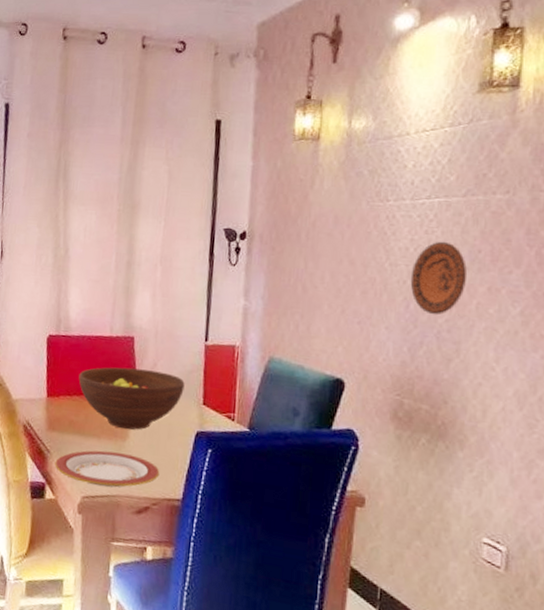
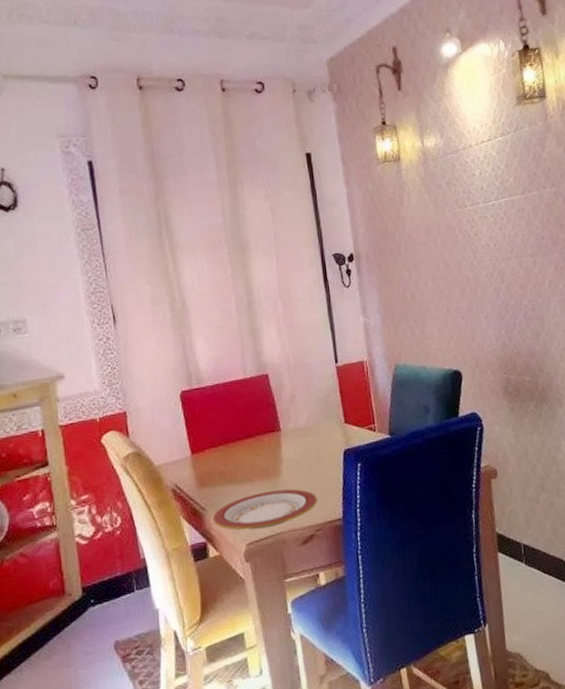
fruit bowl: present [78,367,185,430] -> none [220,401,325,467]
decorative plate: present [410,241,467,315] -> none [495,234,538,299]

